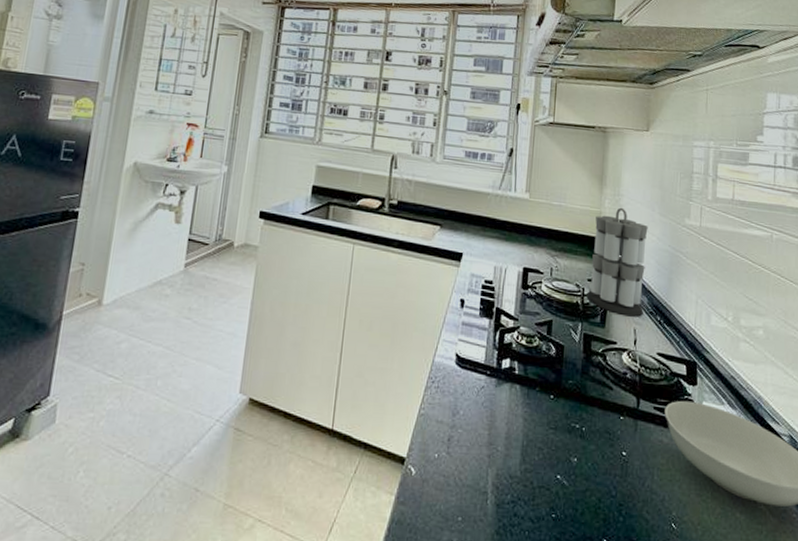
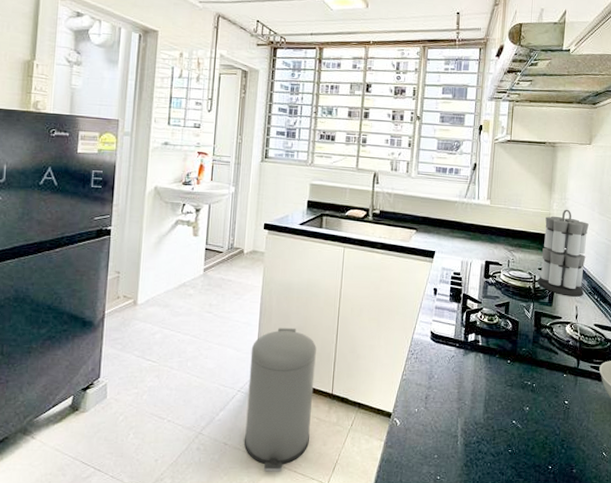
pedal bin: none [220,340,316,531] -> present [244,327,316,472]

